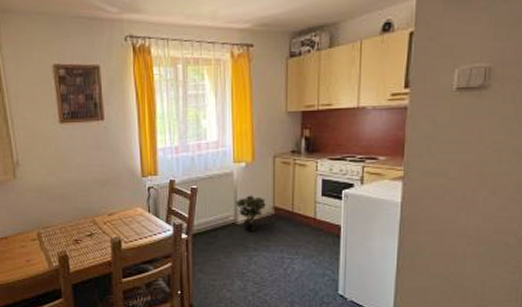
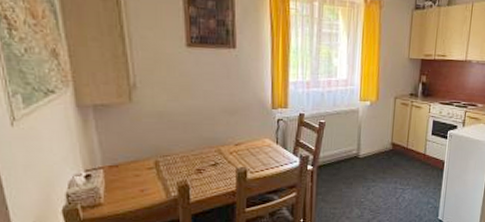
potted plant: present [235,195,266,232] -> none [358,131,386,165]

